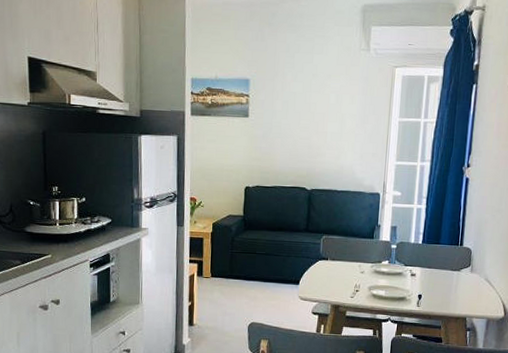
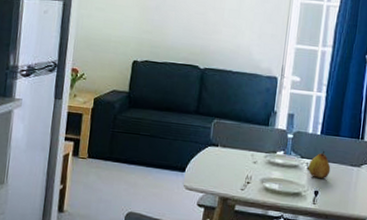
fruit: none [411,258,433,283] -> present [307,151,331,178]

